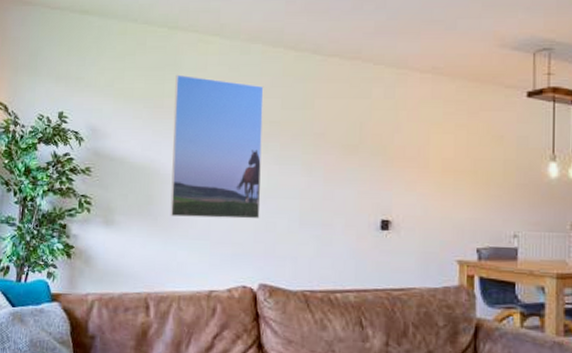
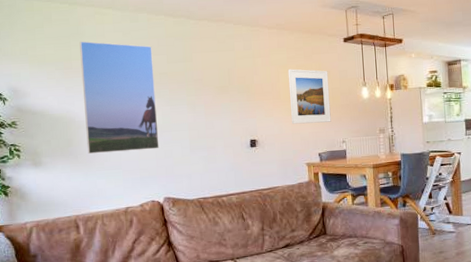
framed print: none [441,129,501,207] -> present [288,69,331,124]

